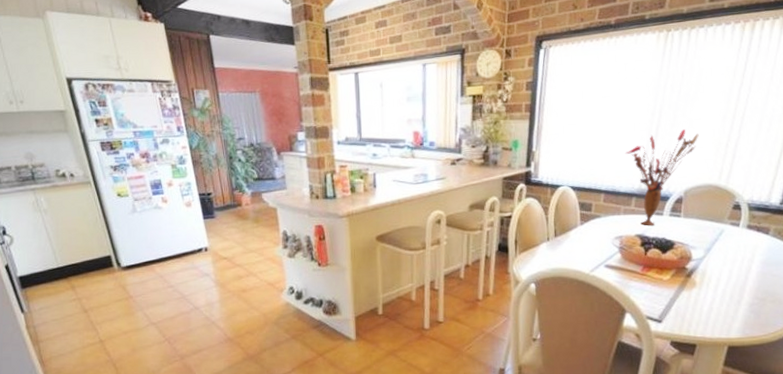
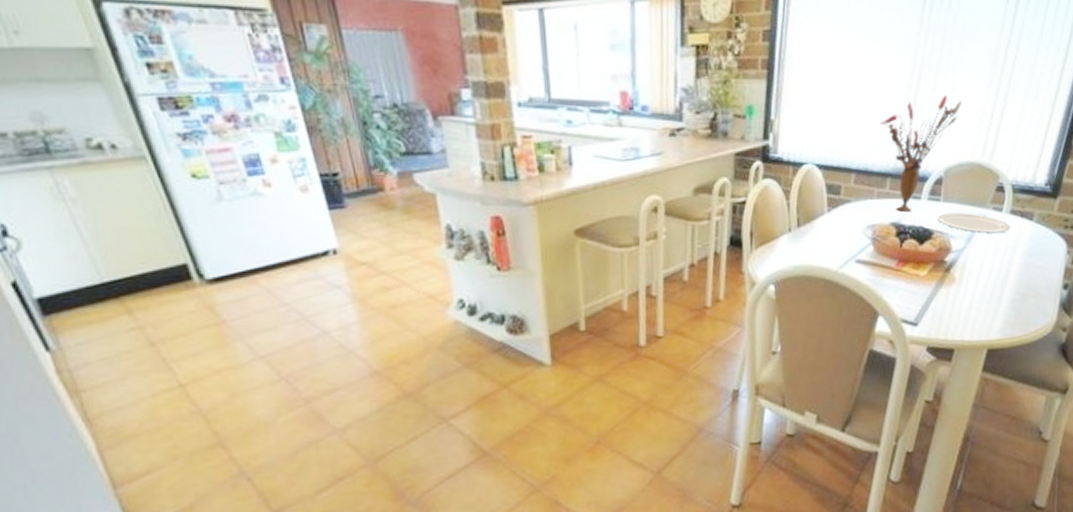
plate: none [678,227,747,245] -> present [937,212,1010,234]

